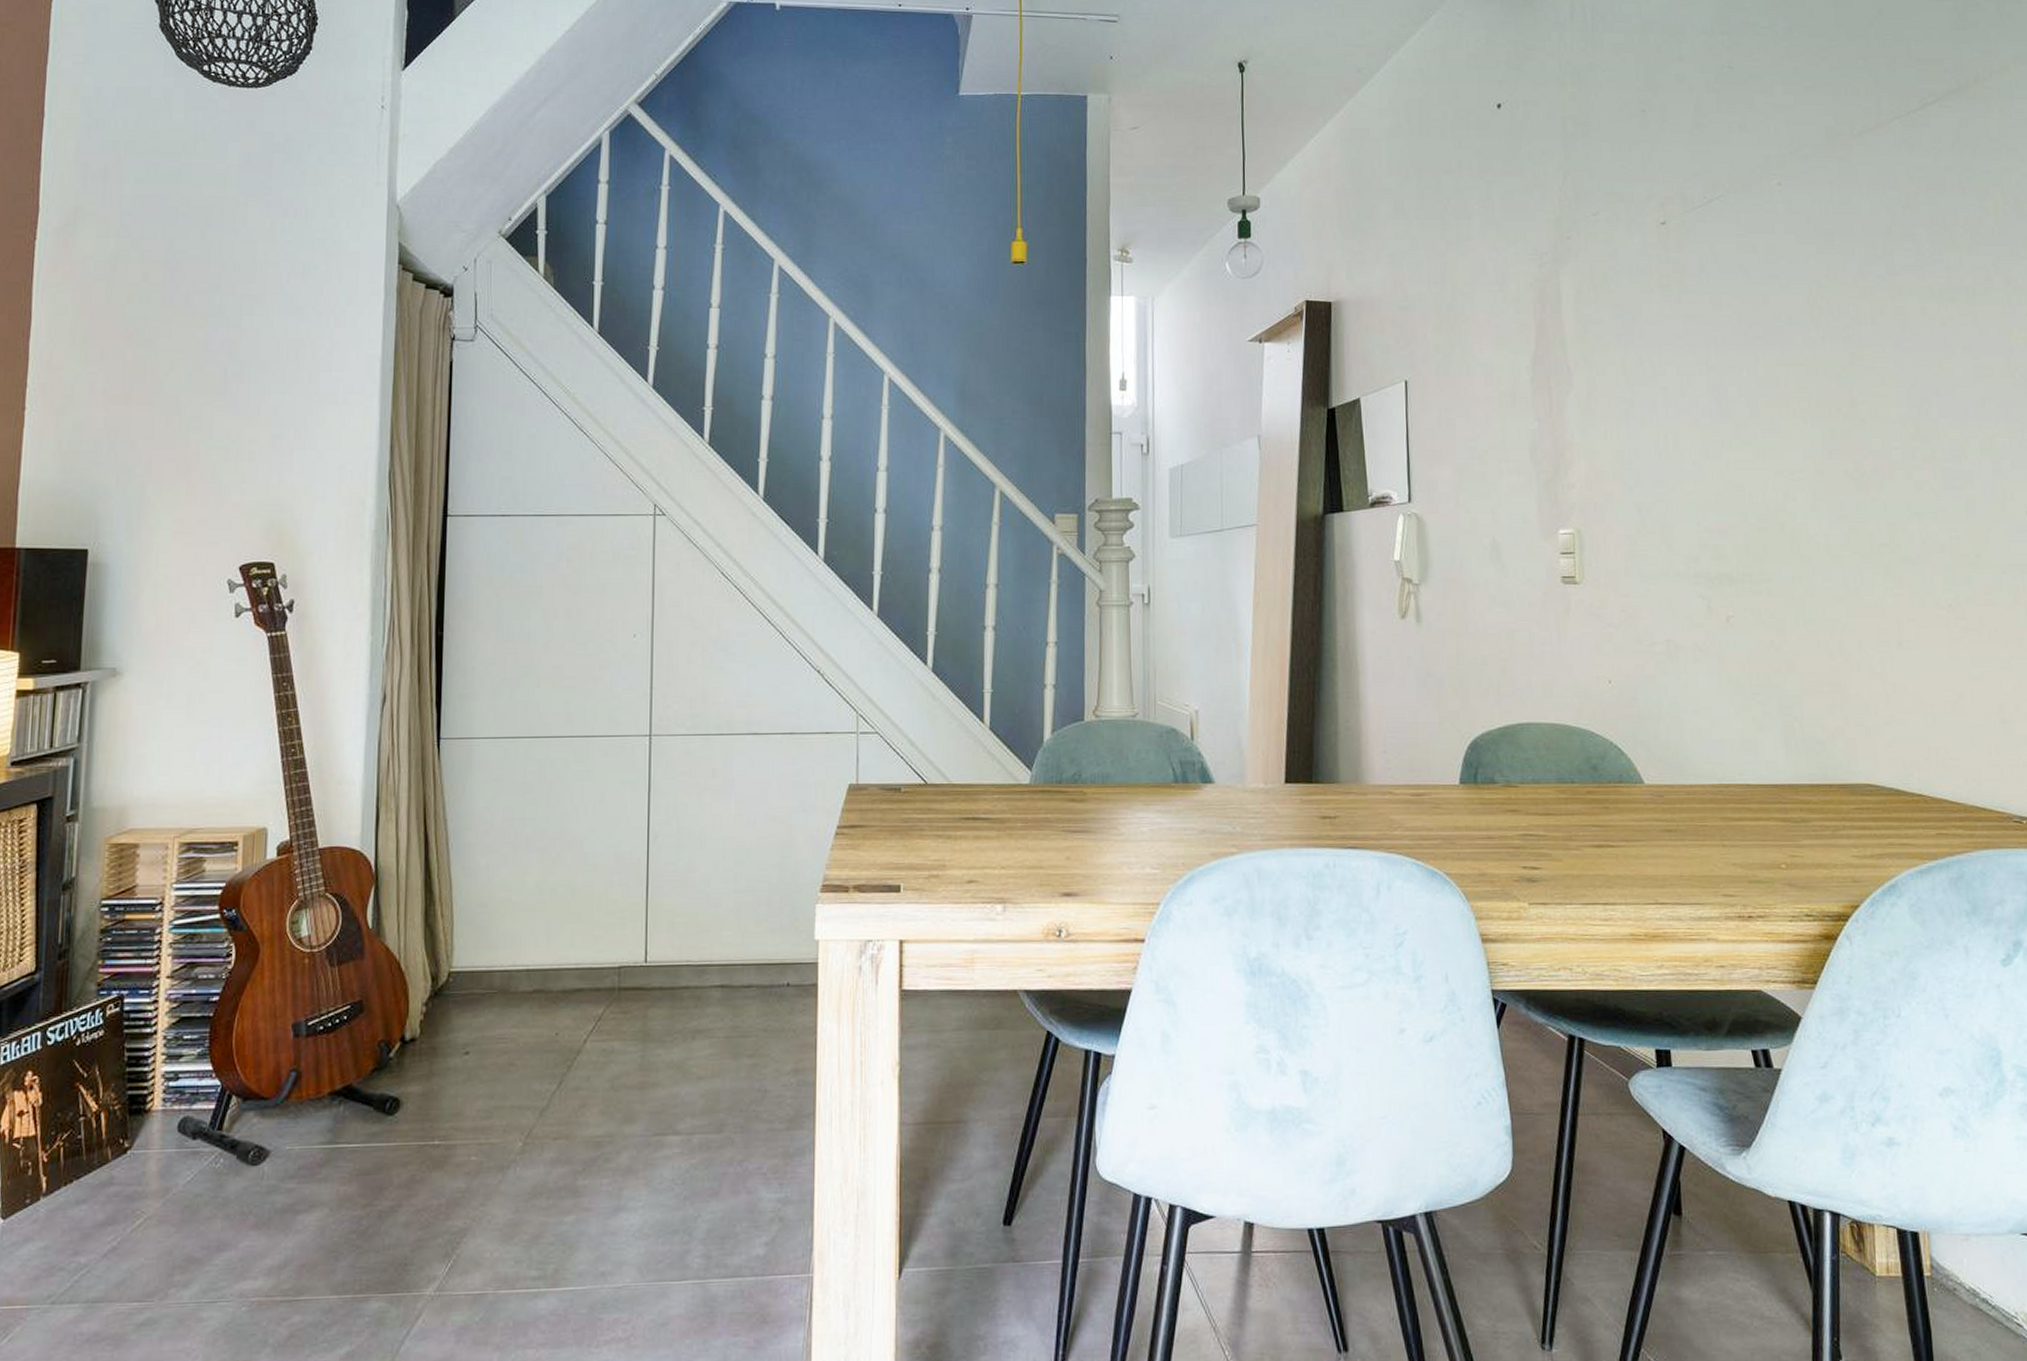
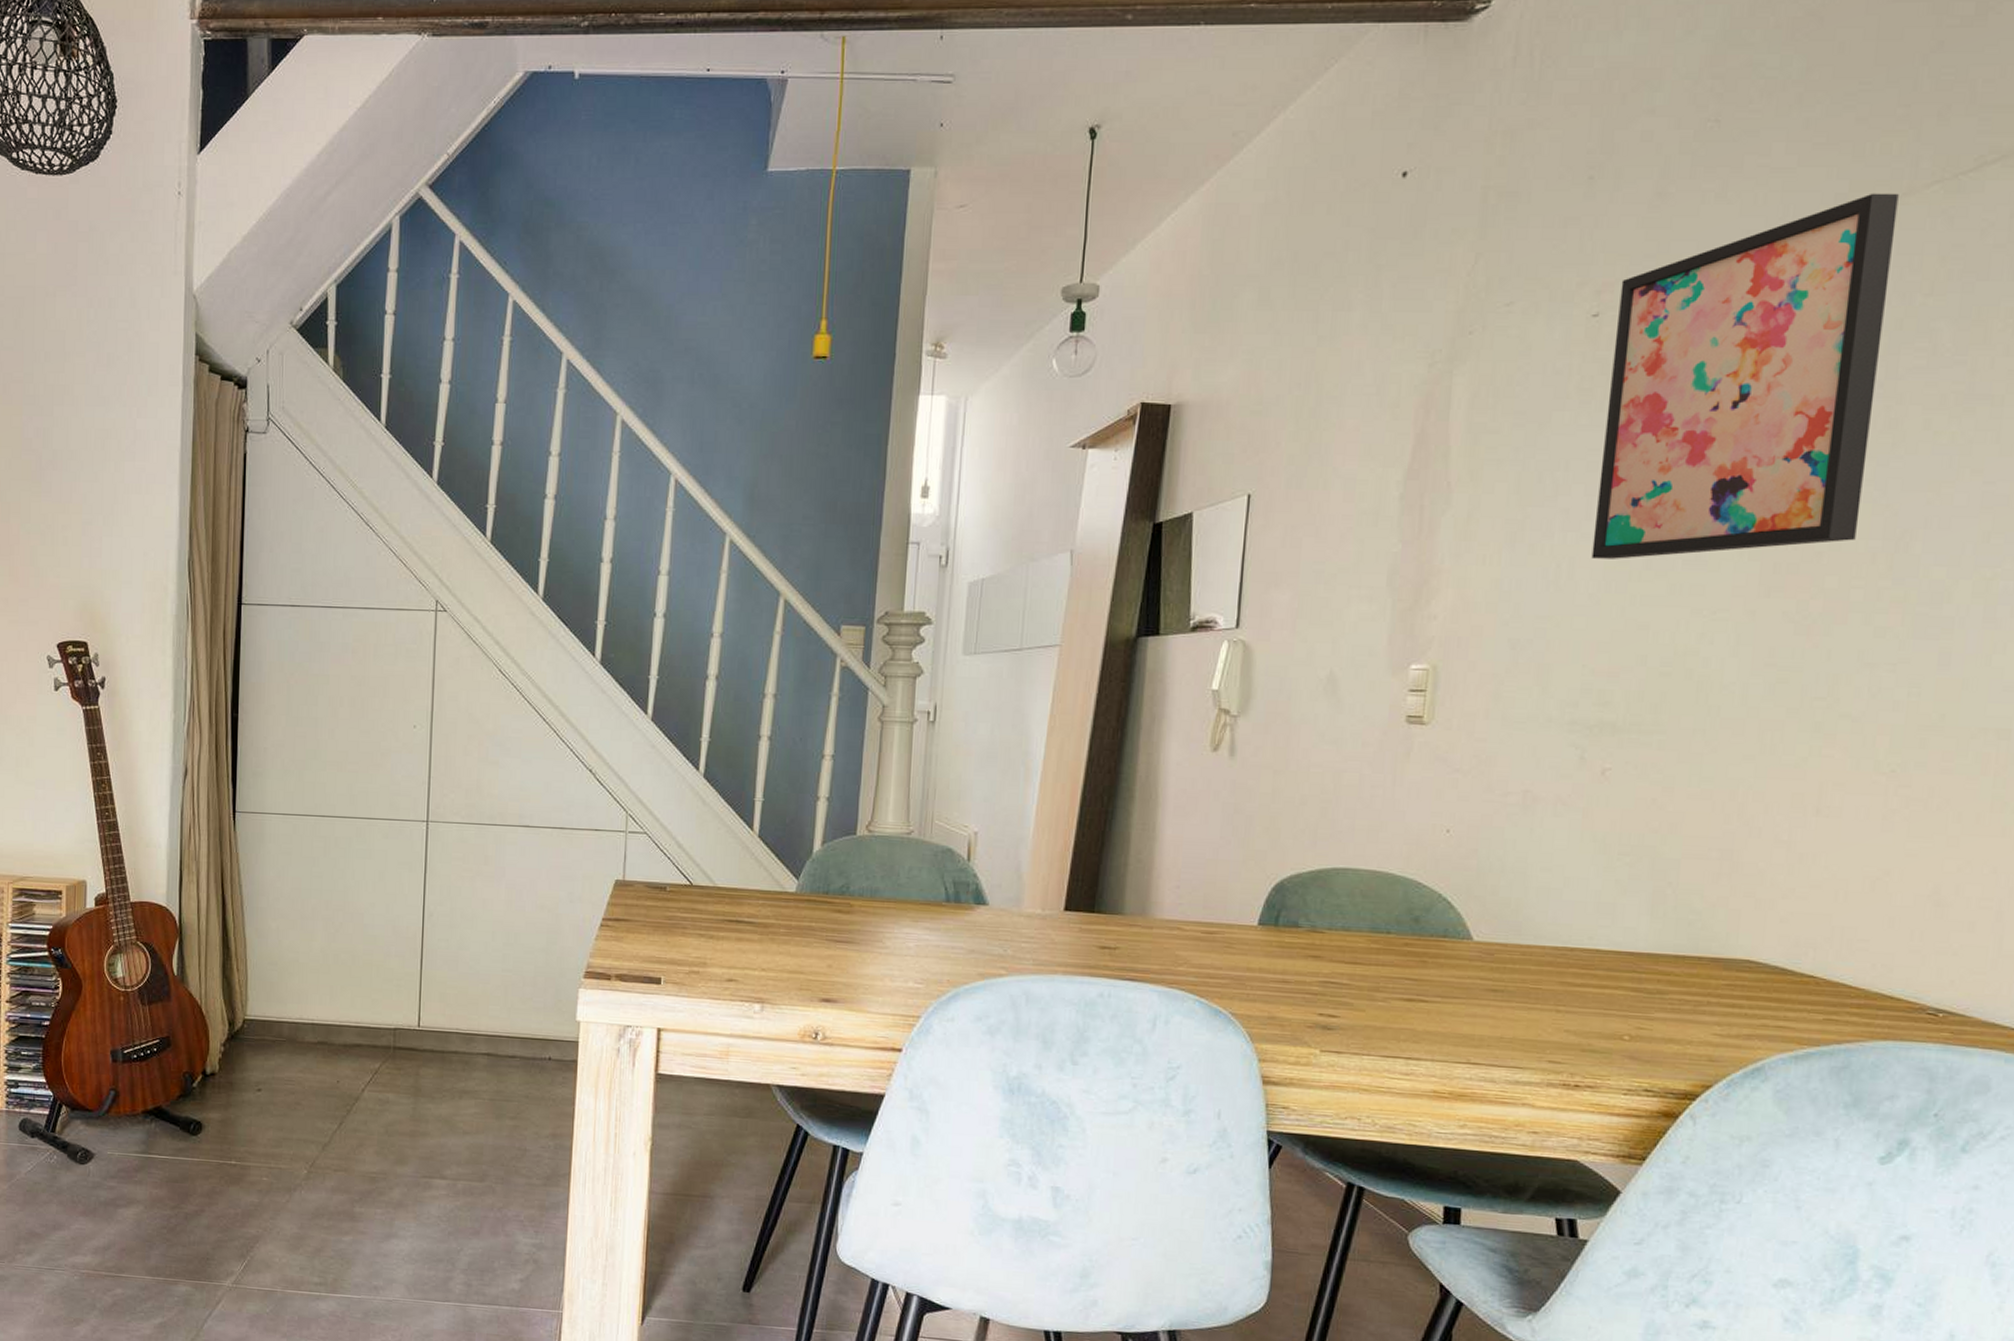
wall art: none [1679,126,1888,430] -> present [1591,193,1899,559]

